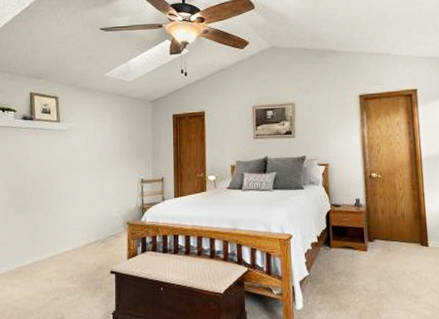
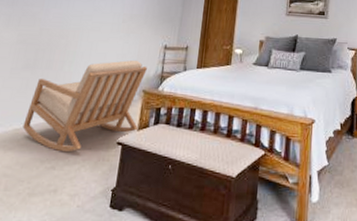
chair: none [24,195,128,284] -> present [22,60,147,152]

